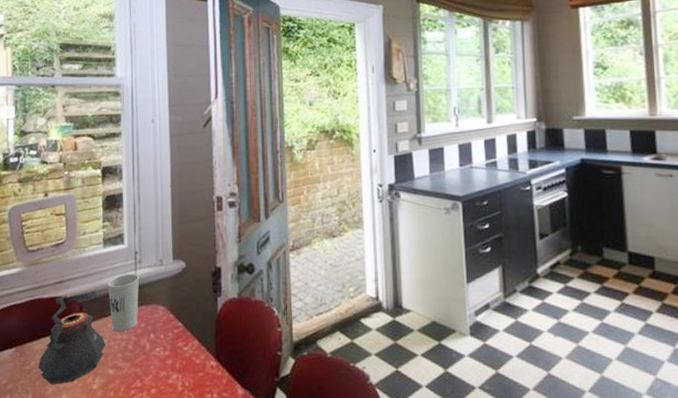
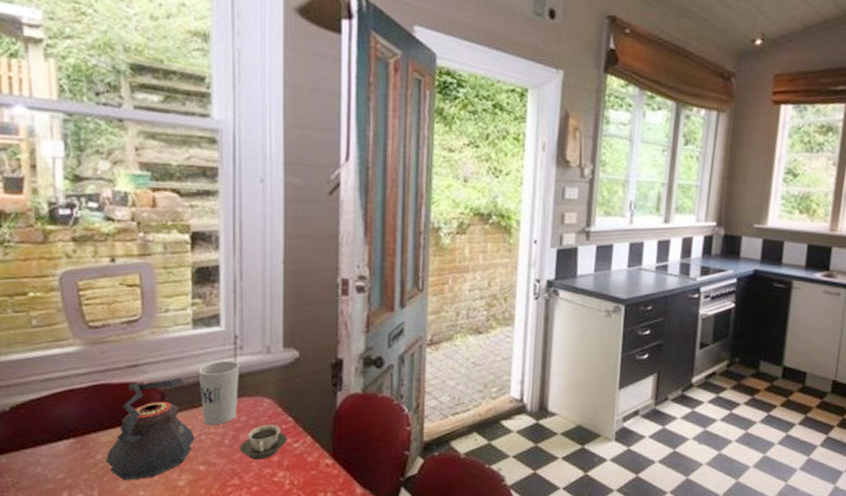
cup: none [140,330,179,363] -> present [239,425,288,460]

